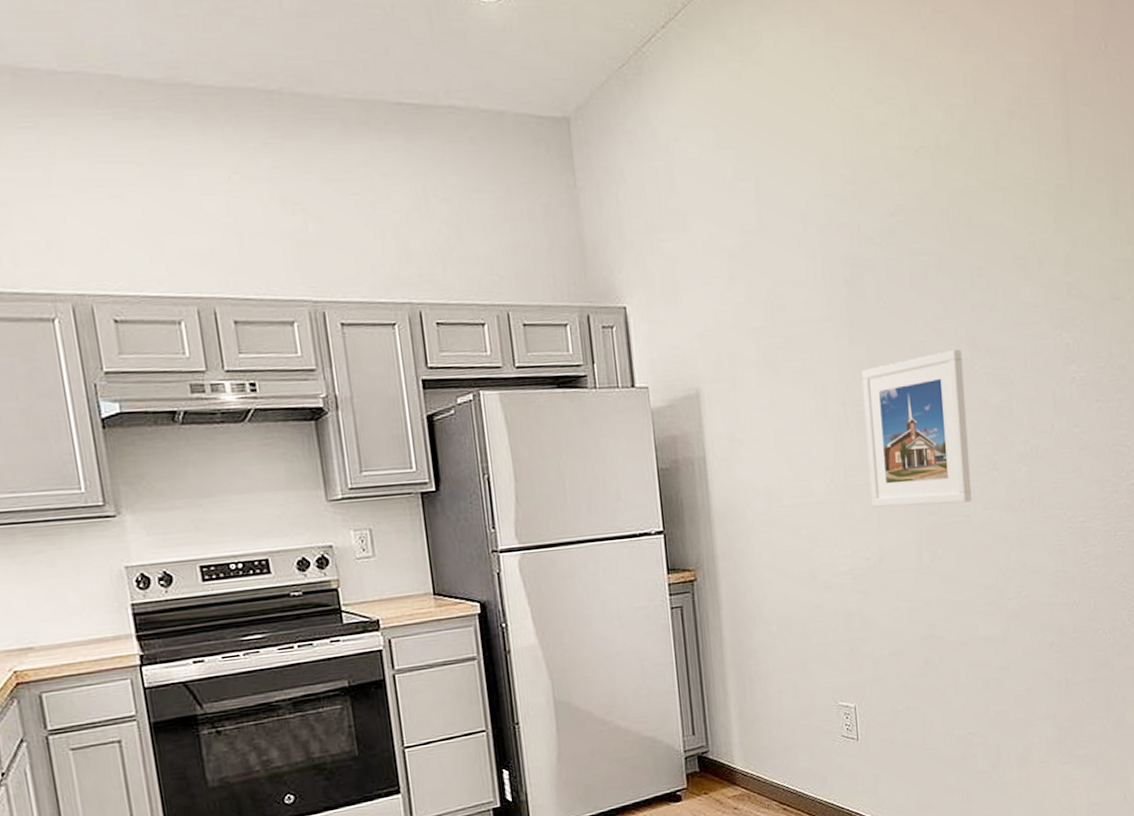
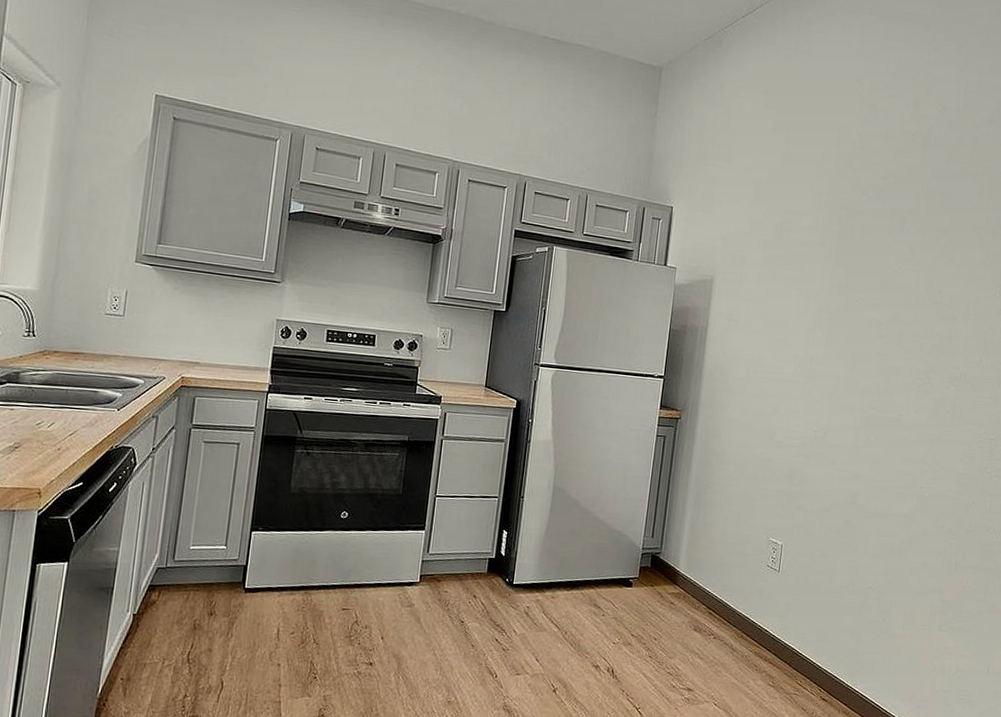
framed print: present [862,349,972,508] -> none [827,285,919,405]

